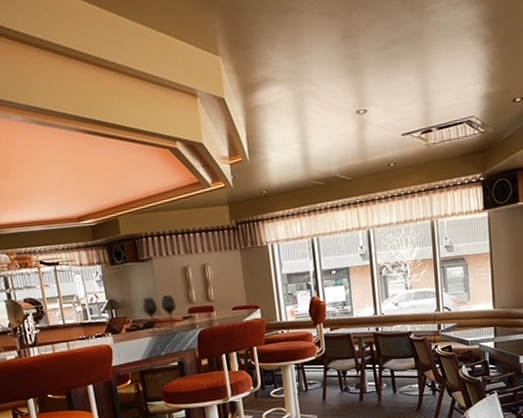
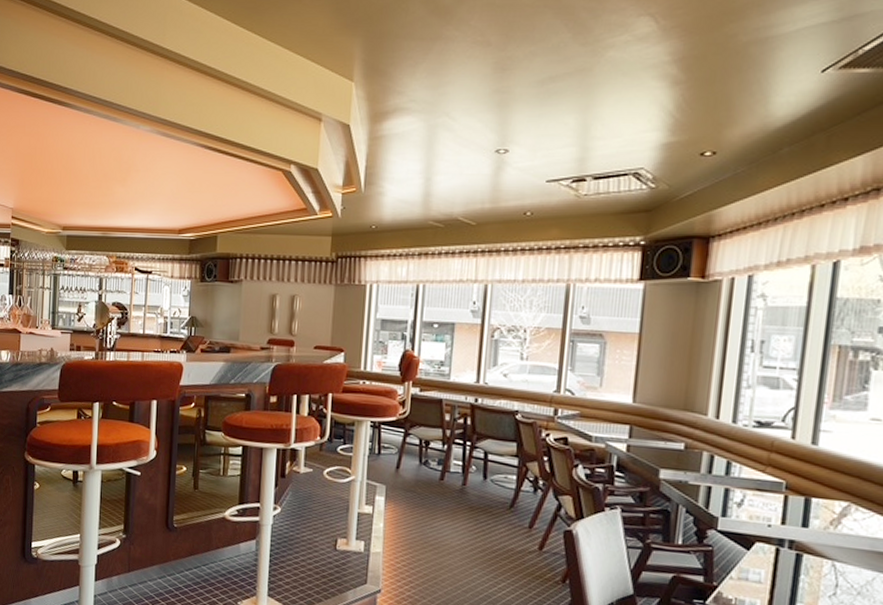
wine glass: present [142,294,180,334] -> none [222,320,257,360]

